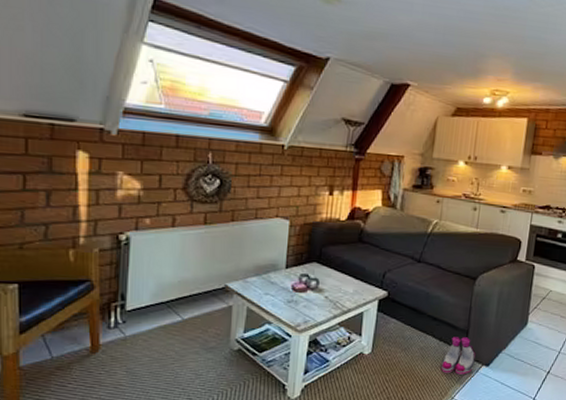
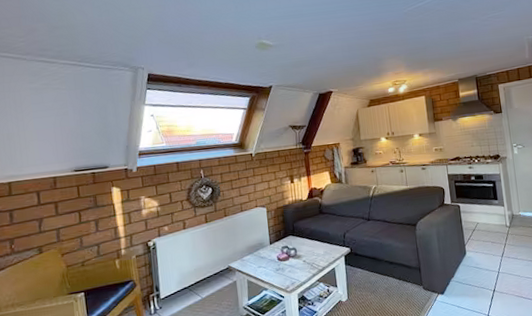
boots: present [440,337,476,375] -> none [404,273,432,306]

